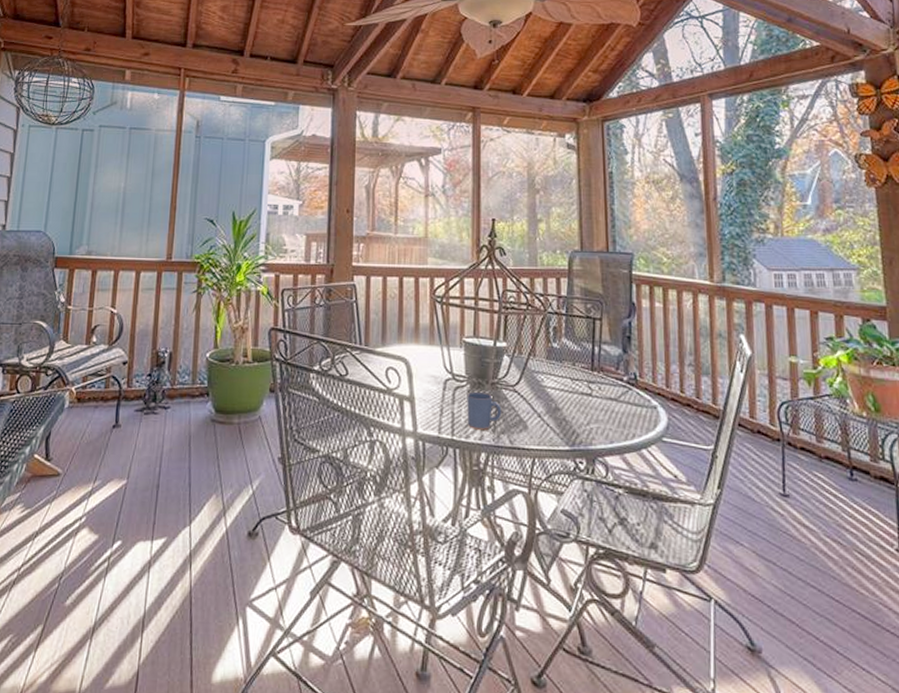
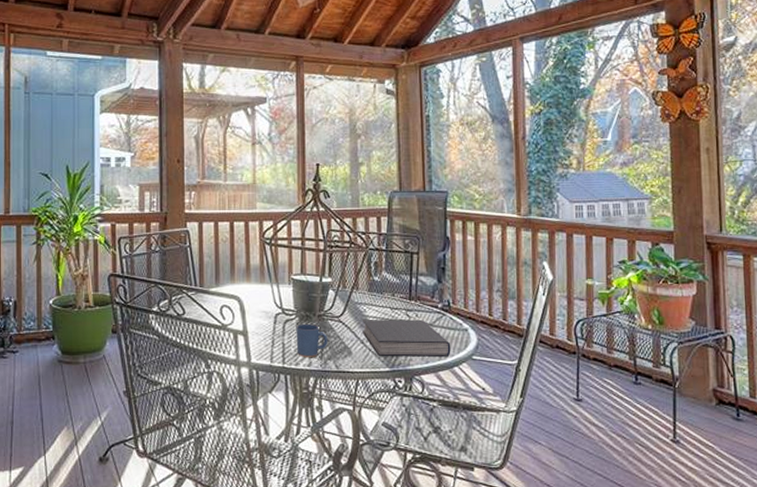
book: none [539,389,638,437] -> present [362,319,451,357]

